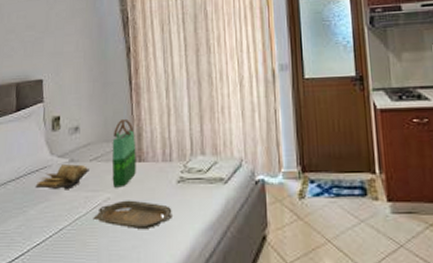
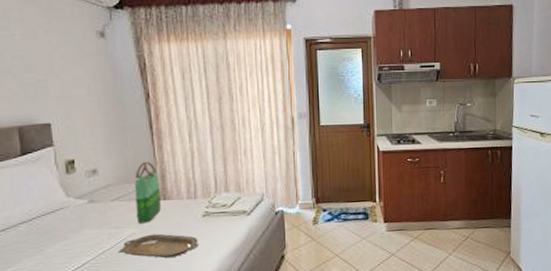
book: present [35,164,89,189] -> none [51,204,111,229]

